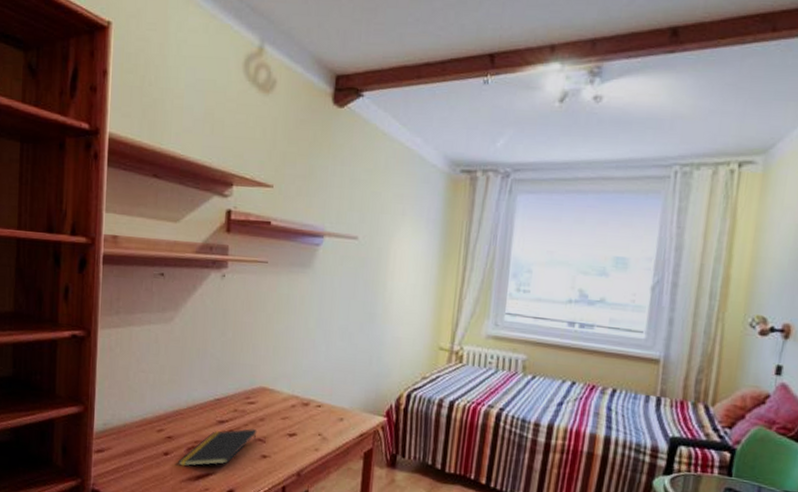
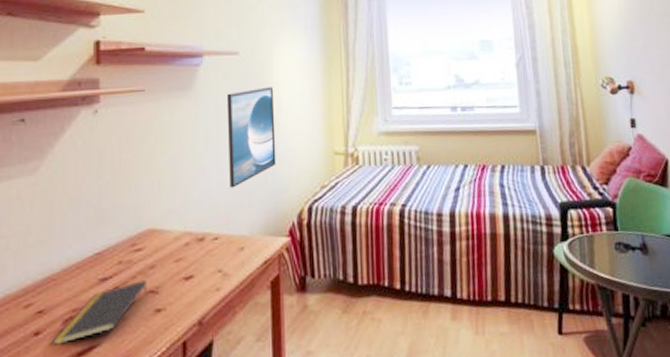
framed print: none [336,274,387,364] -> present [226,87,276,188]

